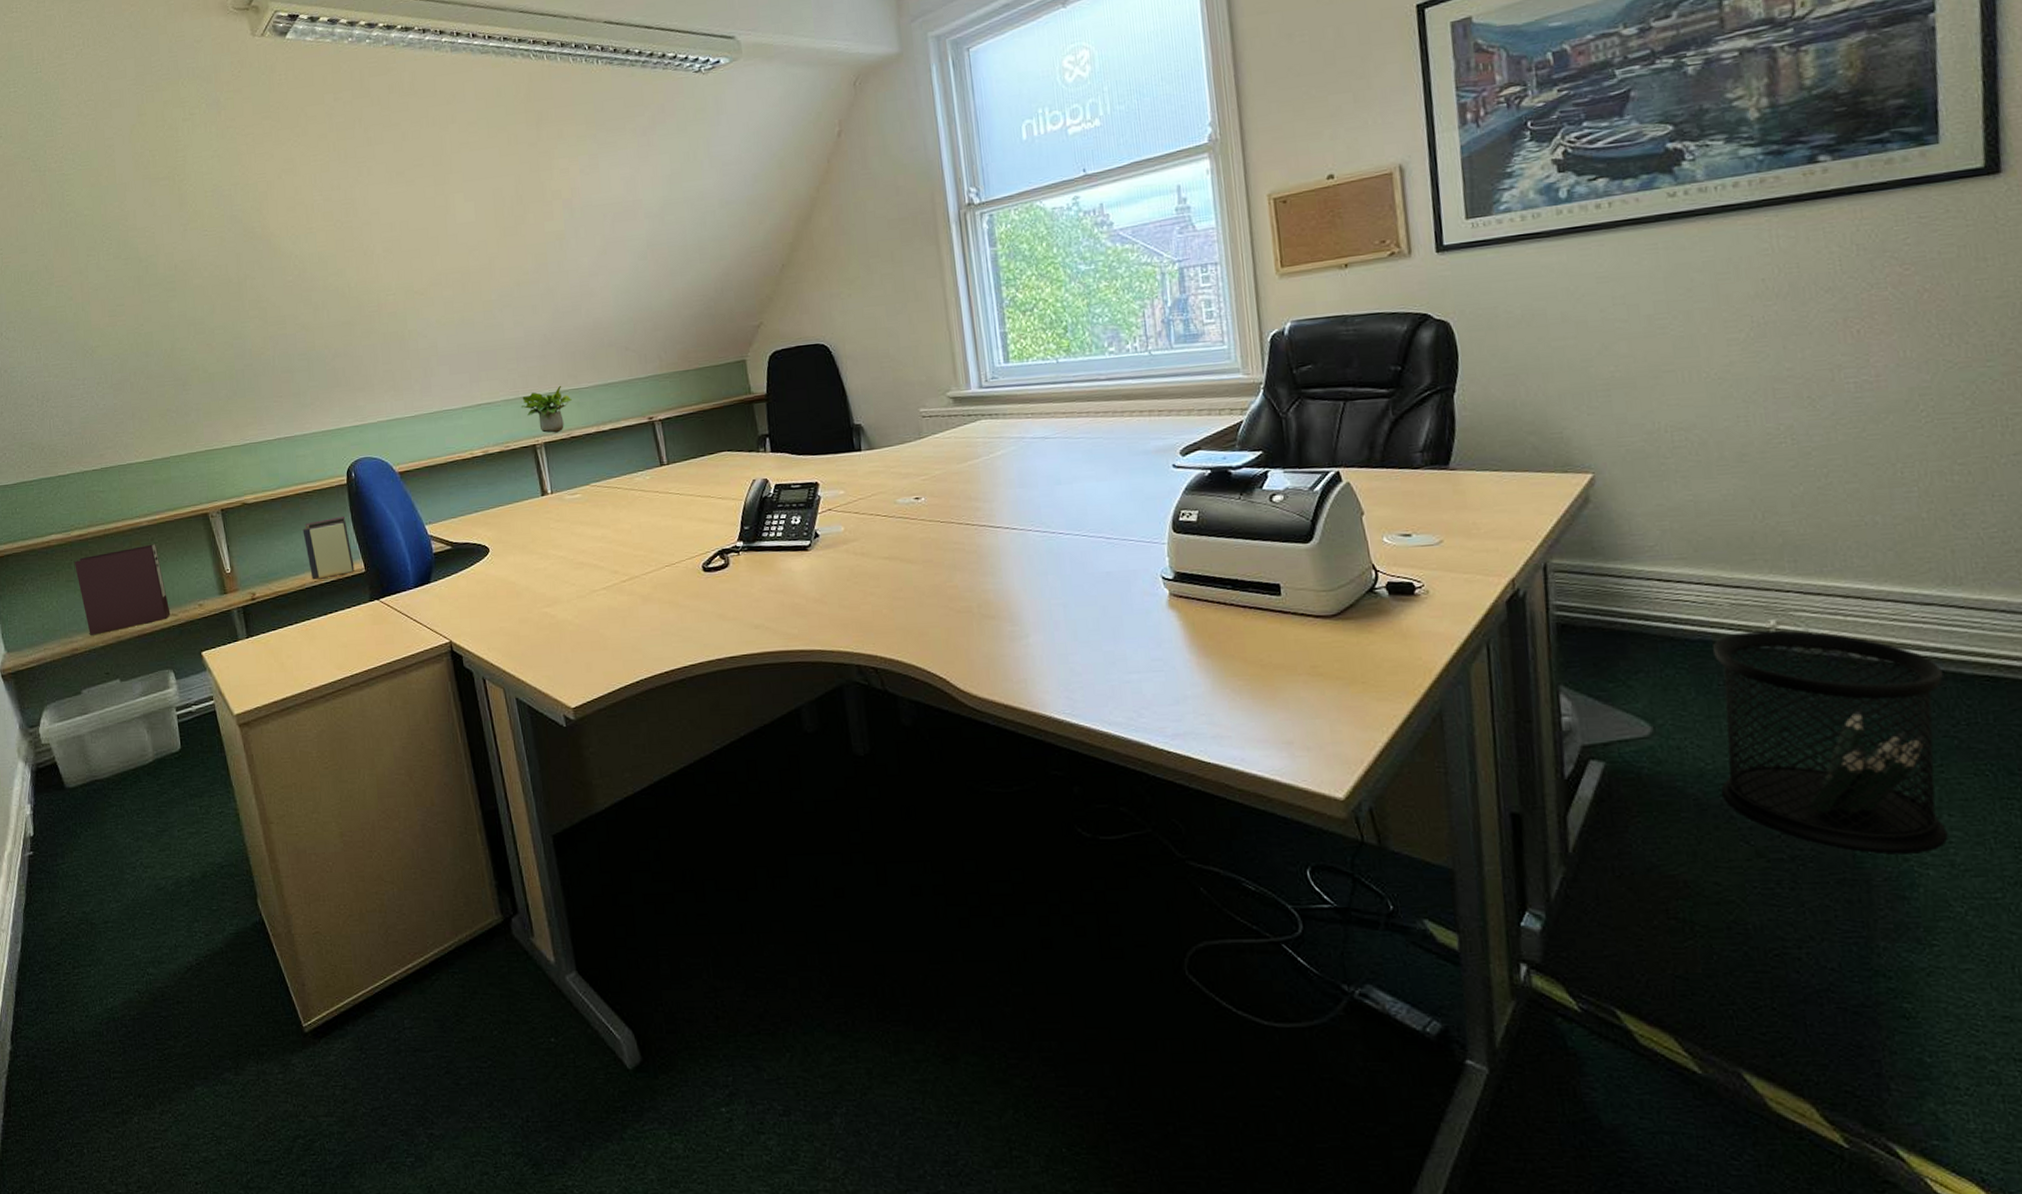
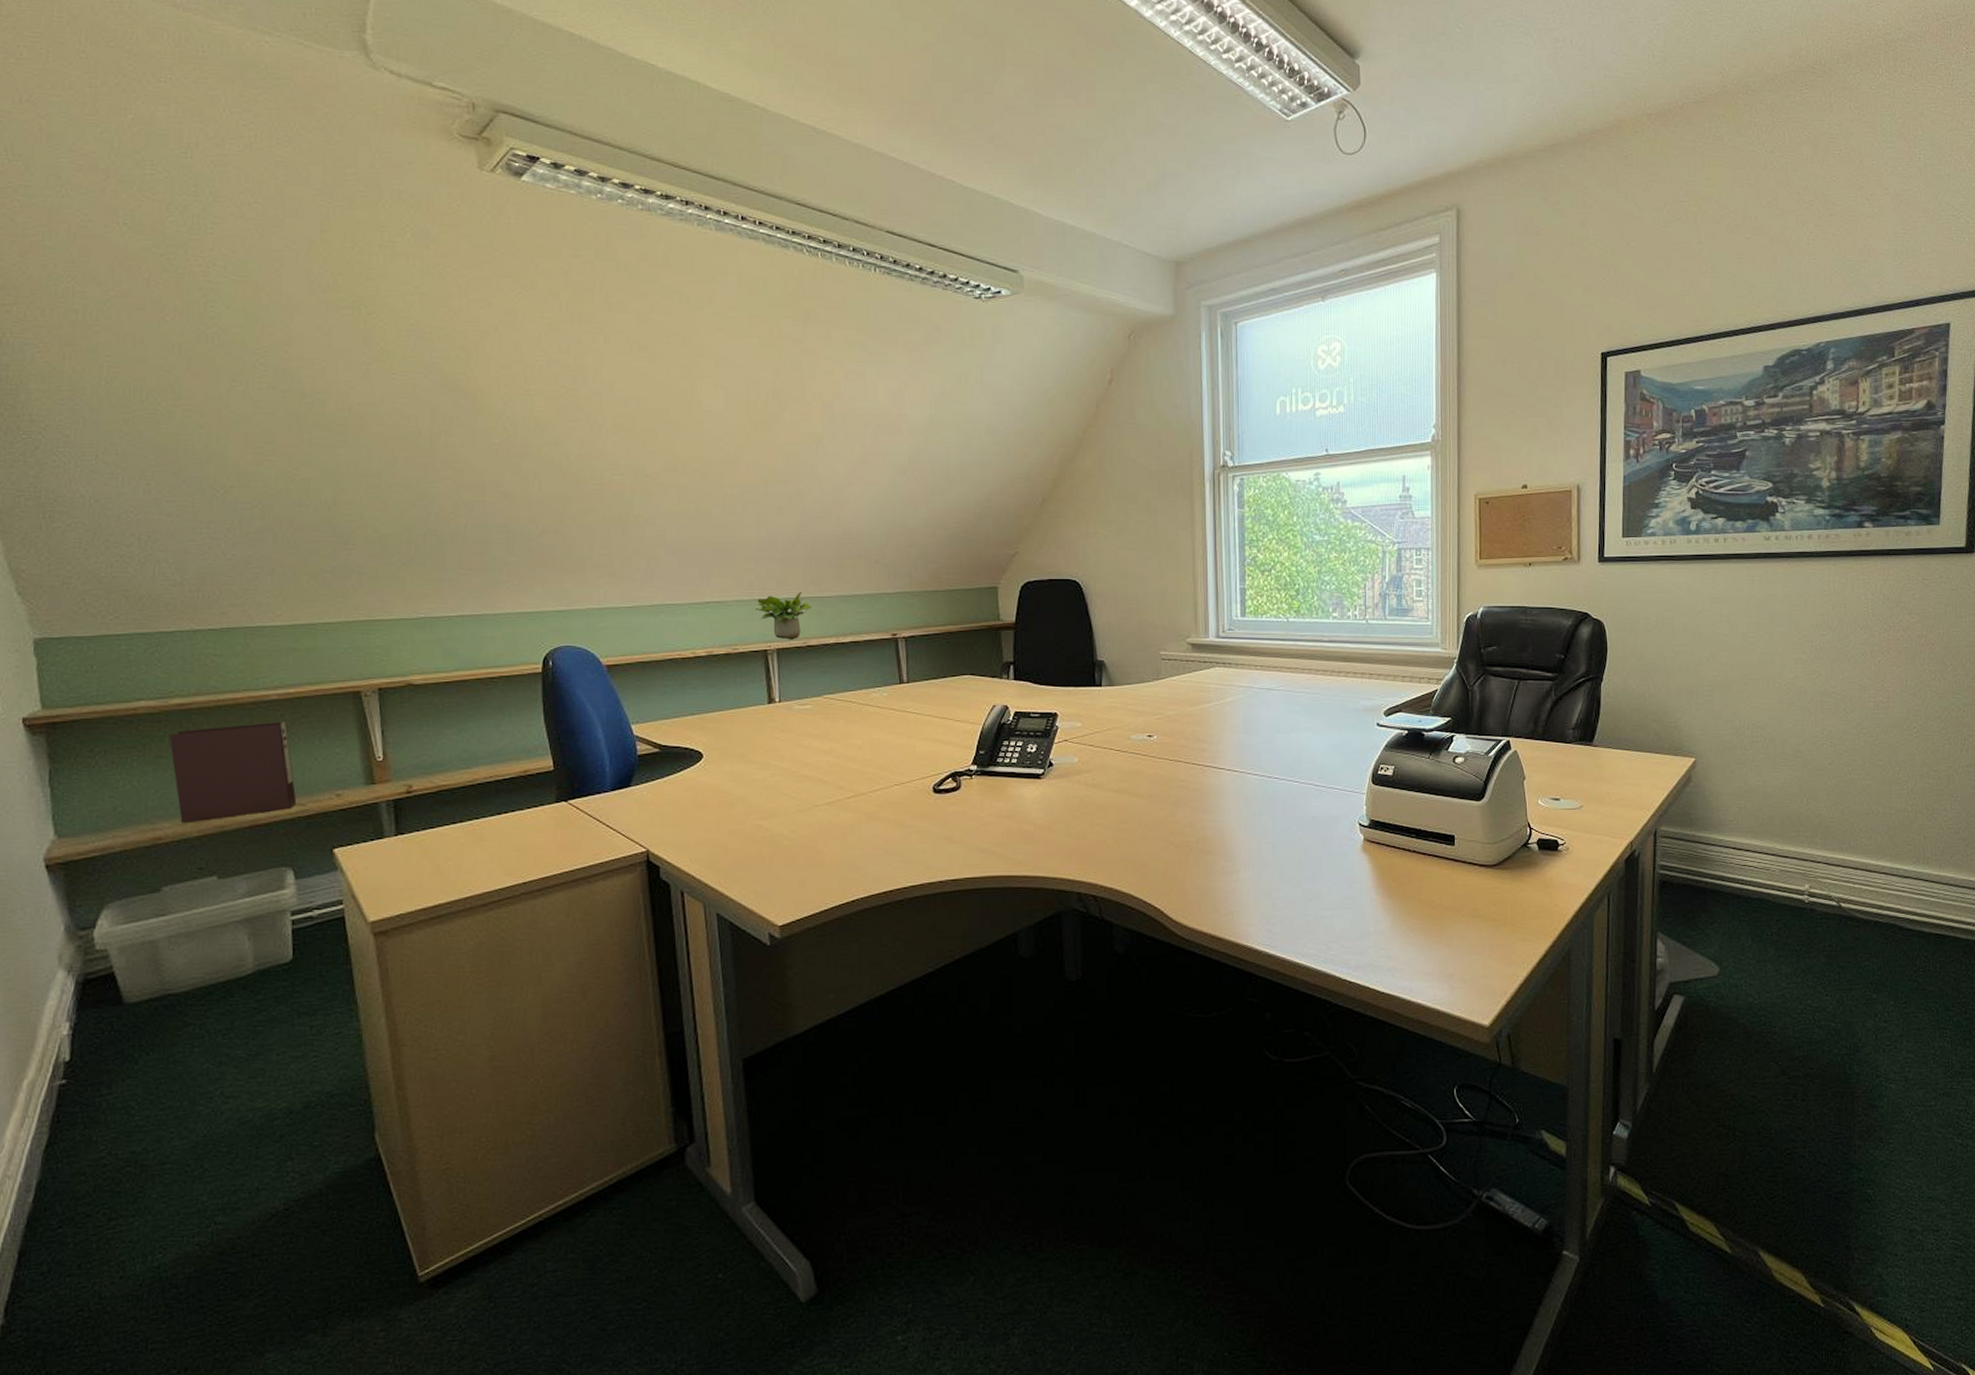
books: present [302,516,354,580] -> none [481,707,541,775]
pencil holder: present [1713,630,1948,854] -> none [1762,893,1912,1072]

